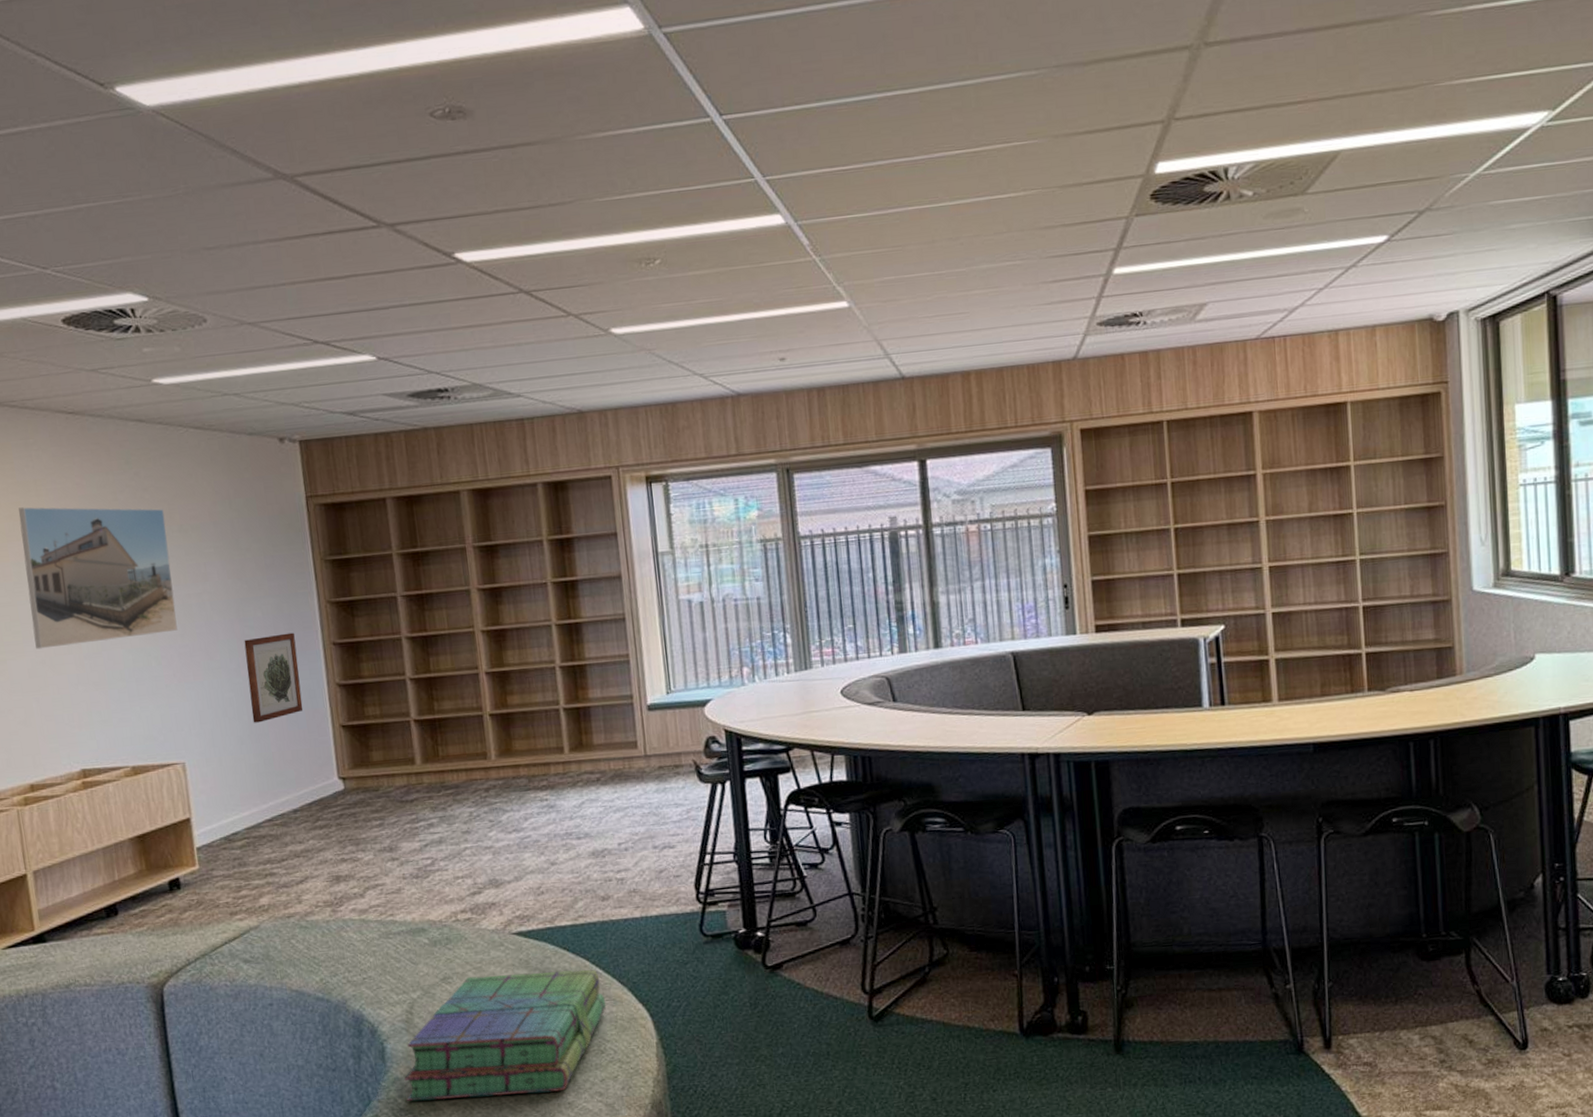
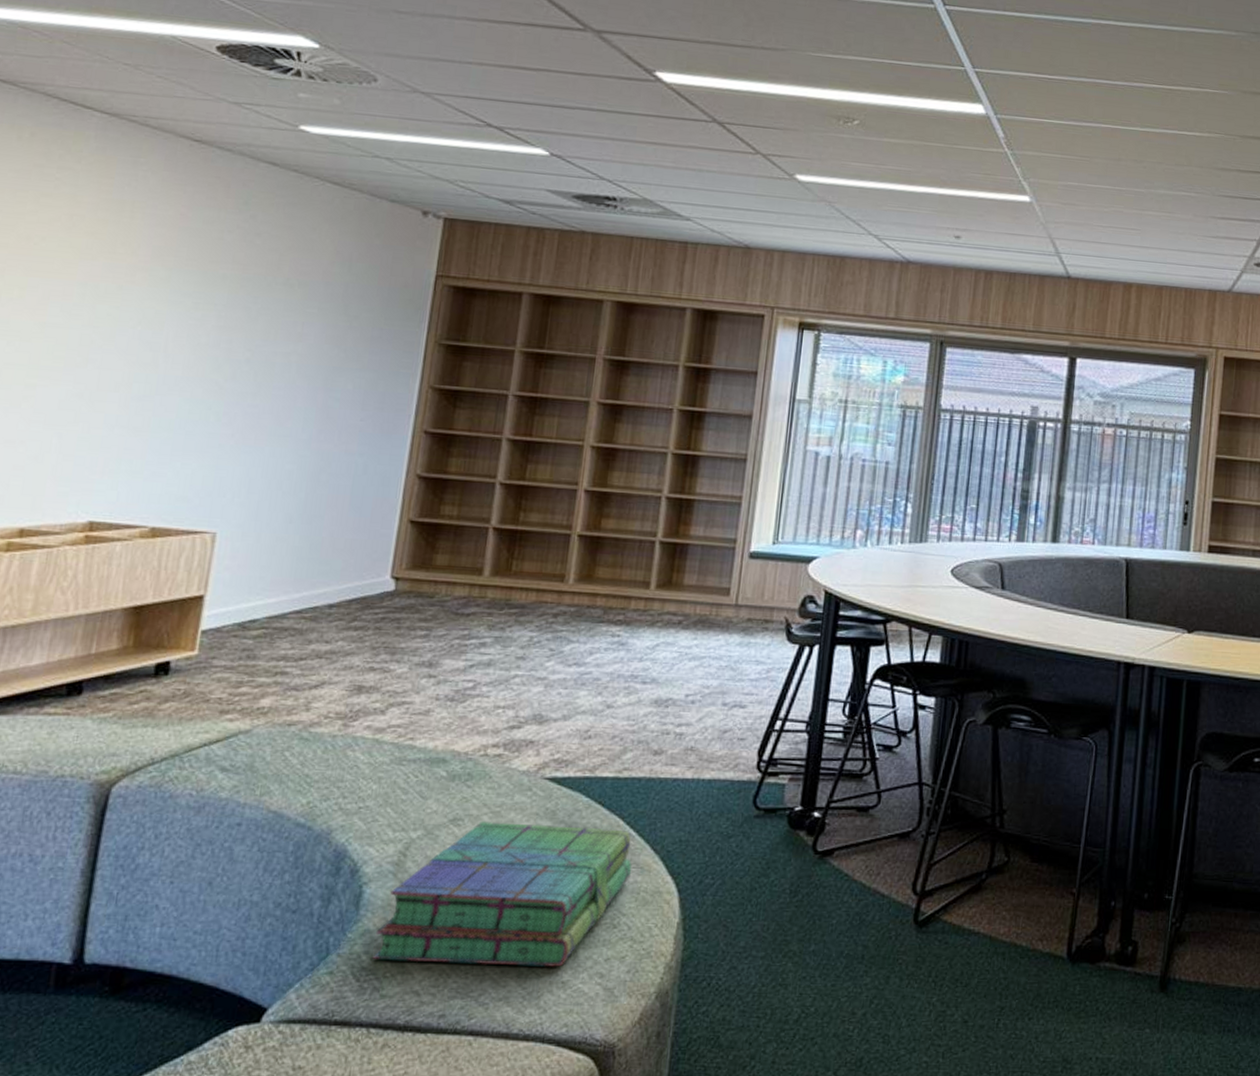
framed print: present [18,507,178,650] -> none [77,226,273,388]
wall art: present [244,632,303,723] -> none [309,411,384,503]

